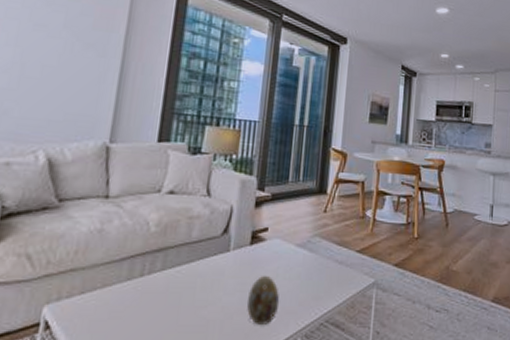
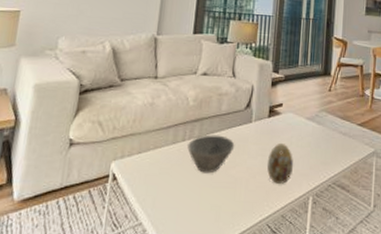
bowl: none [146,267,208,316] -> present [187,134,235,174]

